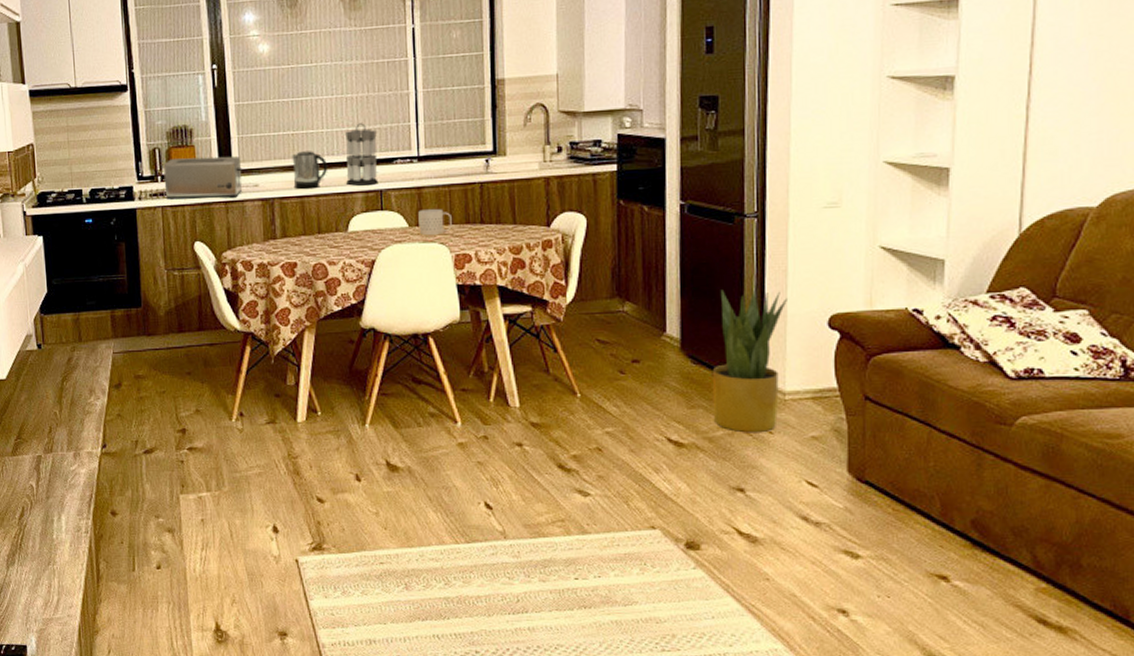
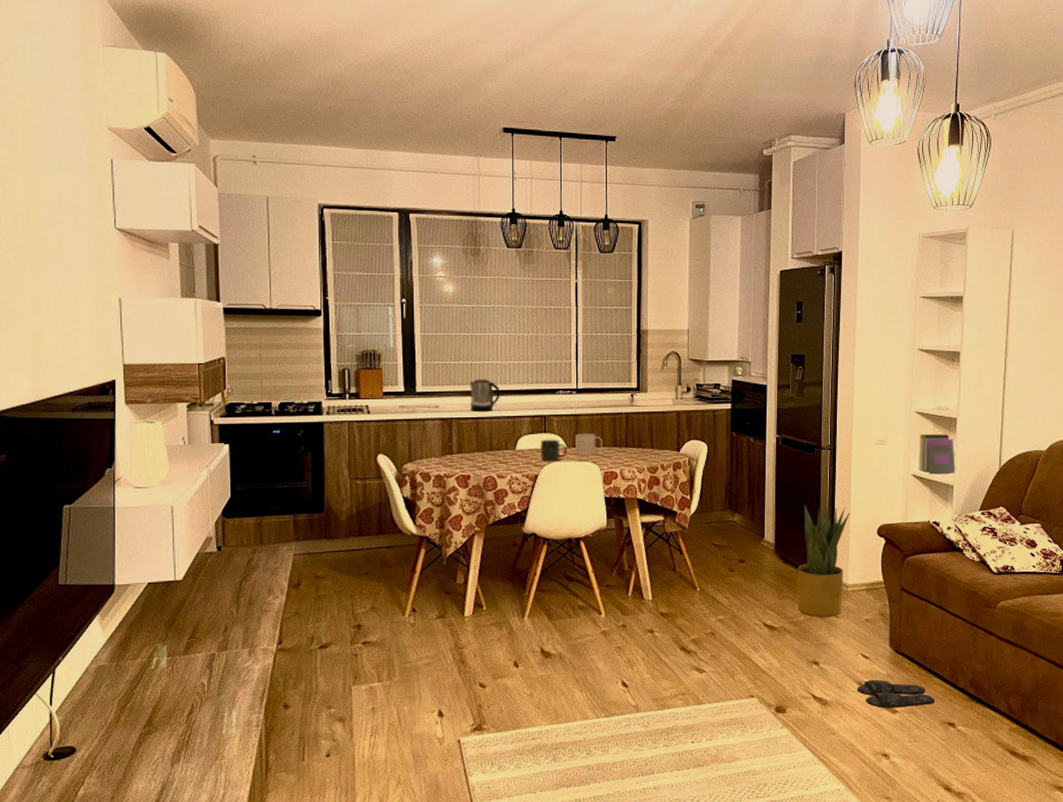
toaster: present [163,156,243,200] -> none [352,379,426,417]
spice rack: present [345,123,379,186] -> none [516,358,543,411]
mug: none [376,217,409,245] -> present [540,439,567,462]
slippers: none [800,513,917,552] -> present [857,679,935,708]
books: none [889,189,948,245] -> present [918,433,955,474]

